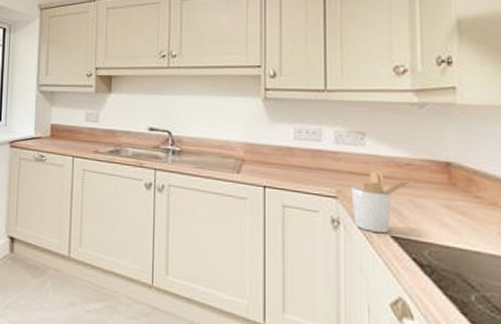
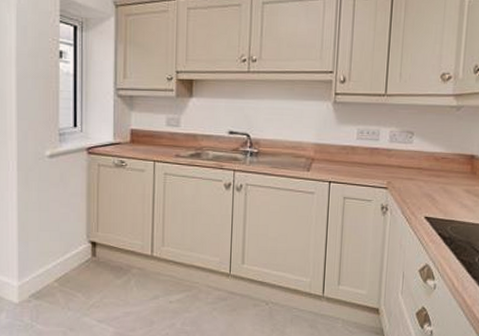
utensil holder: present [351,170,412,234] -> none [398,164,445,216]

